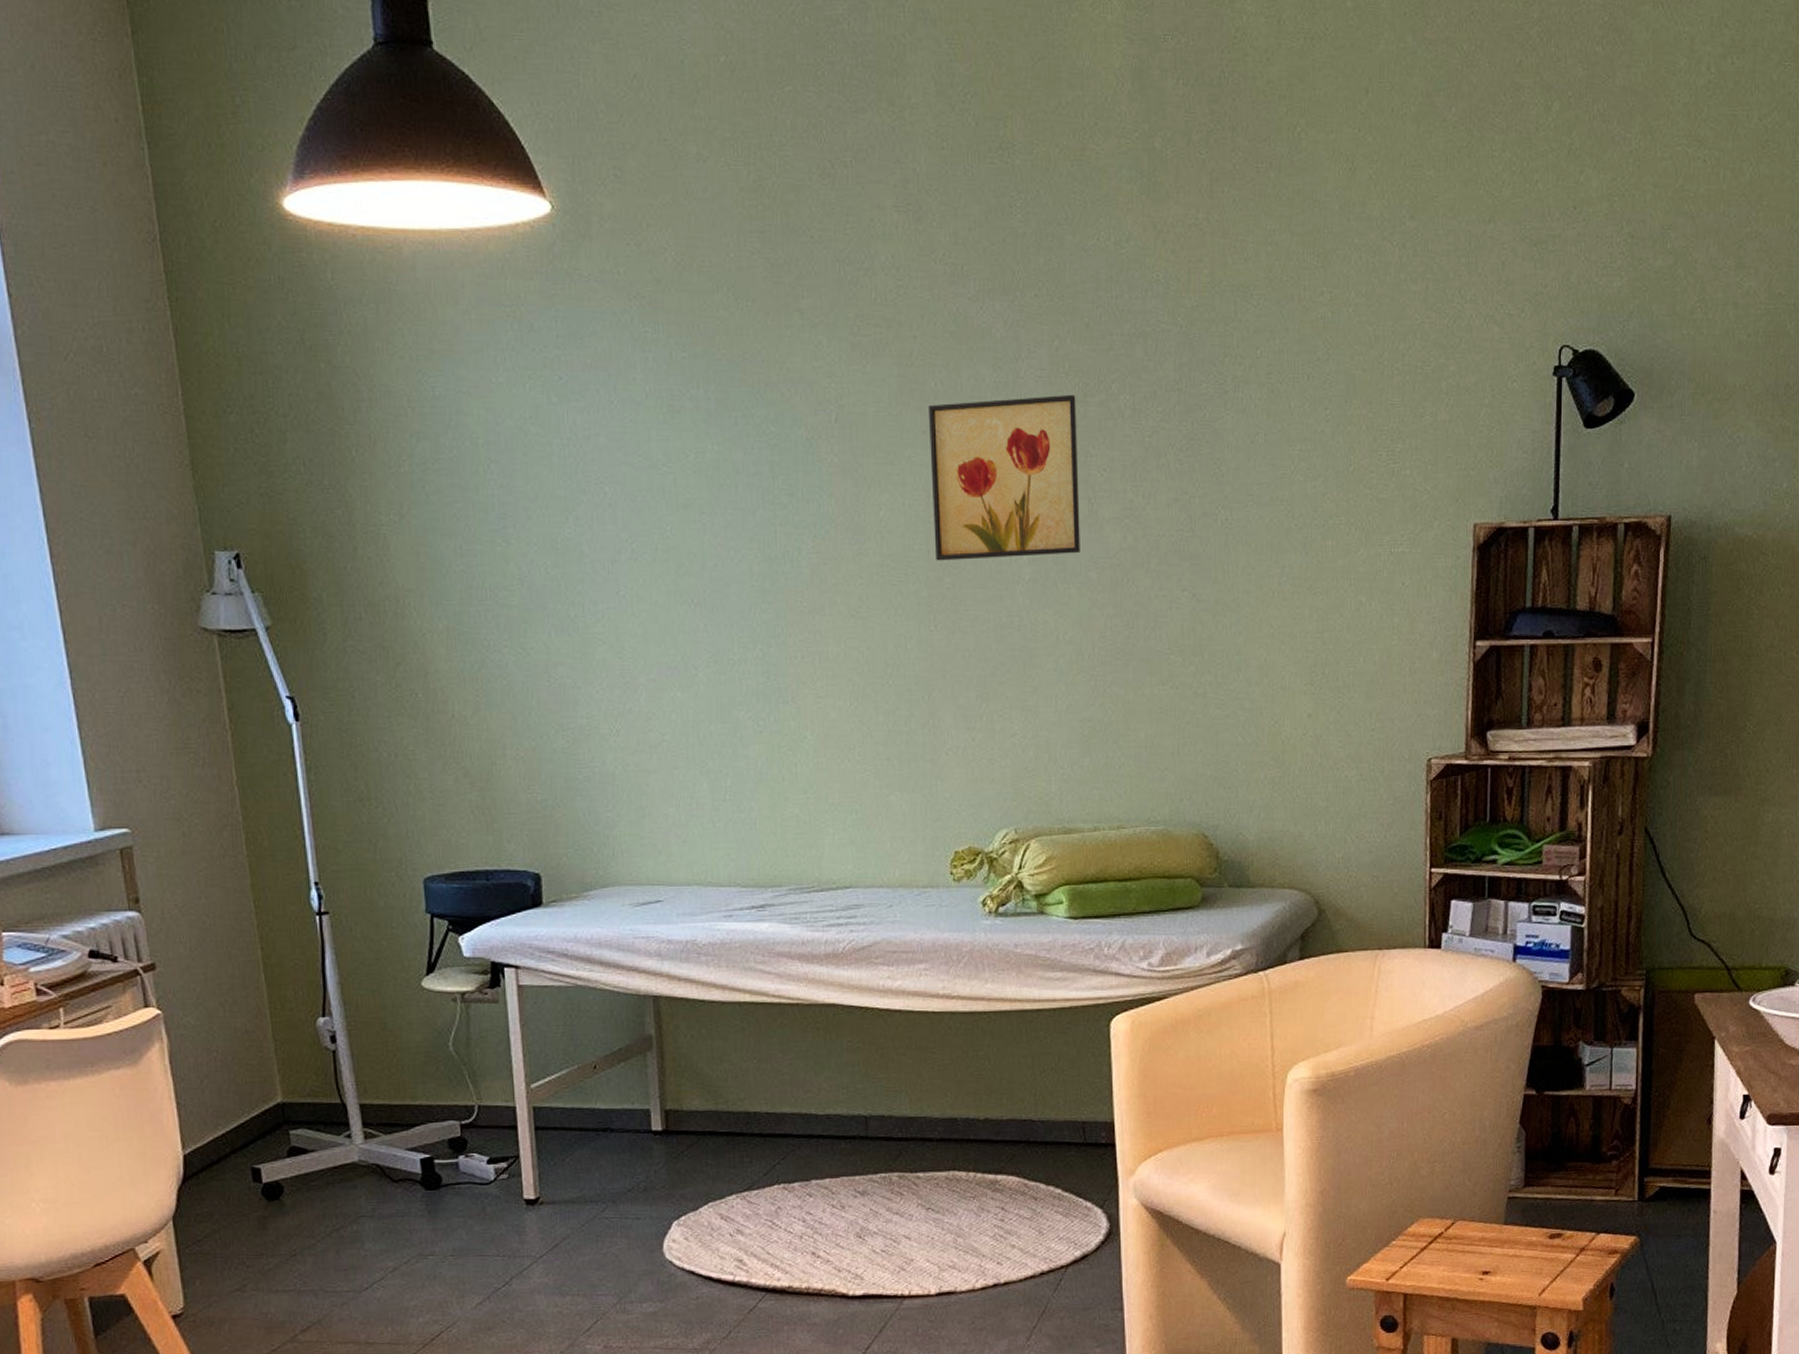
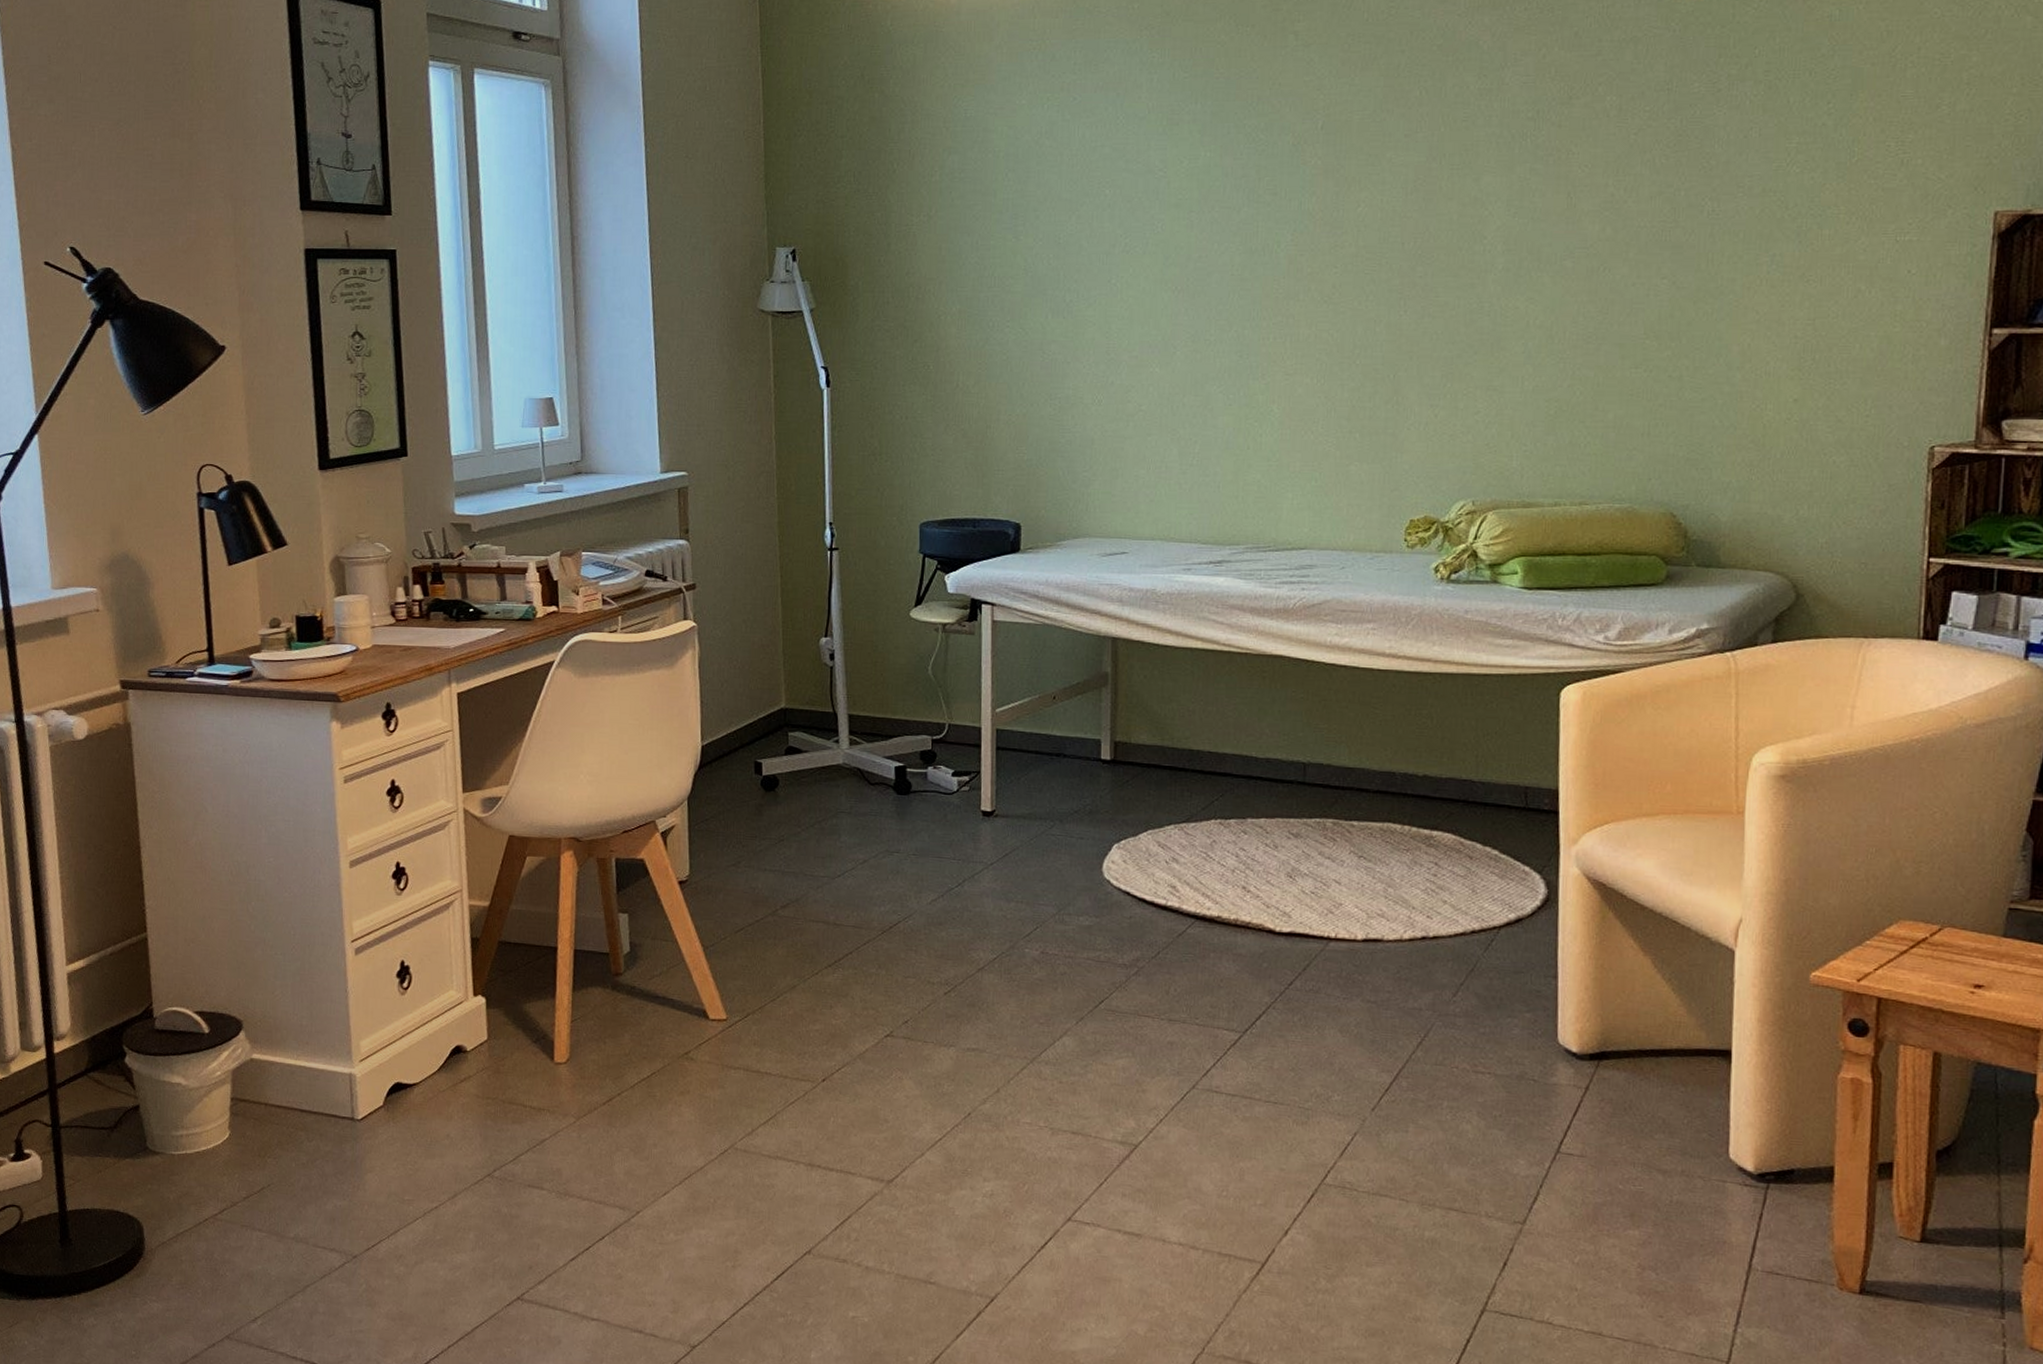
wall art: present [929,394,1080,561] -> none [1409,97,1561,252]

